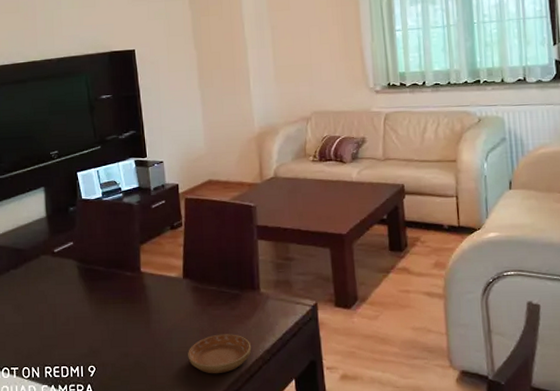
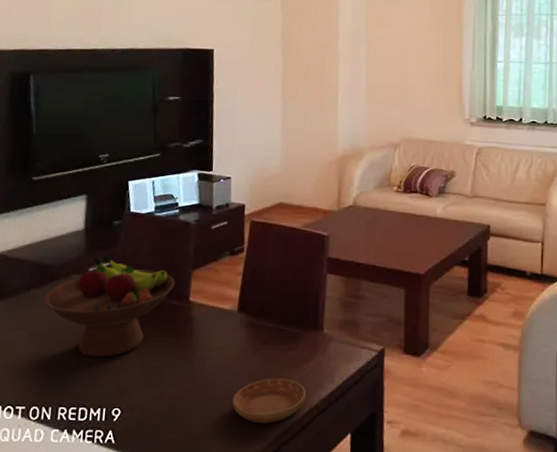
fruit bowl: none [21,237,127,324] -> present [43,255,176,357]

